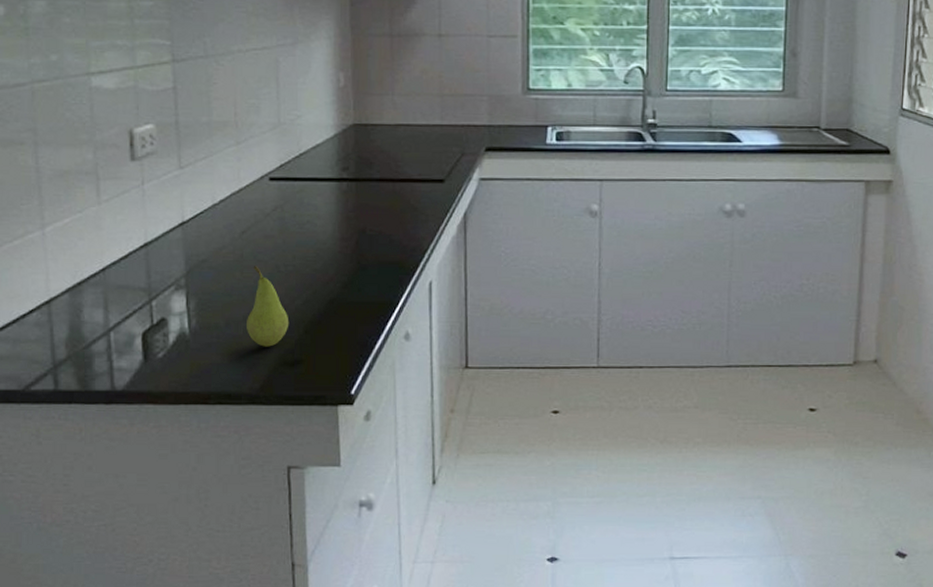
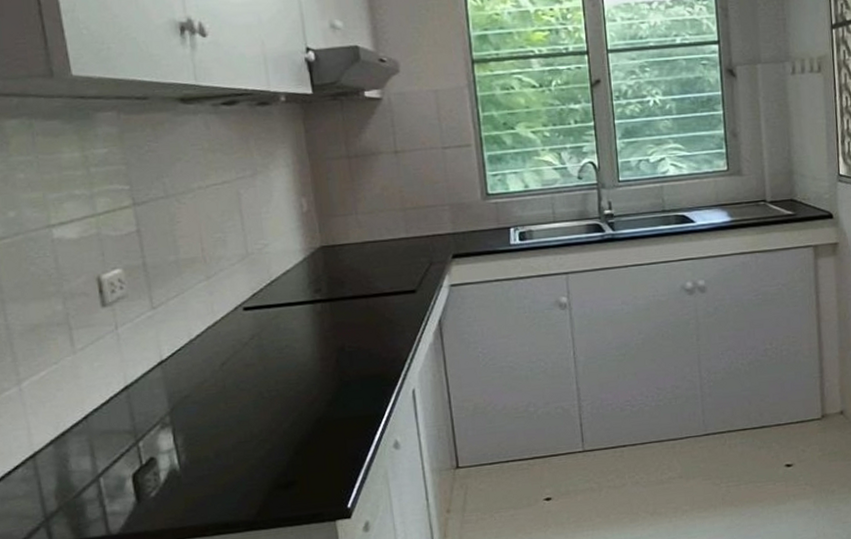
fruit: present [247,266,289,347] -> none [236,395,279,473]

